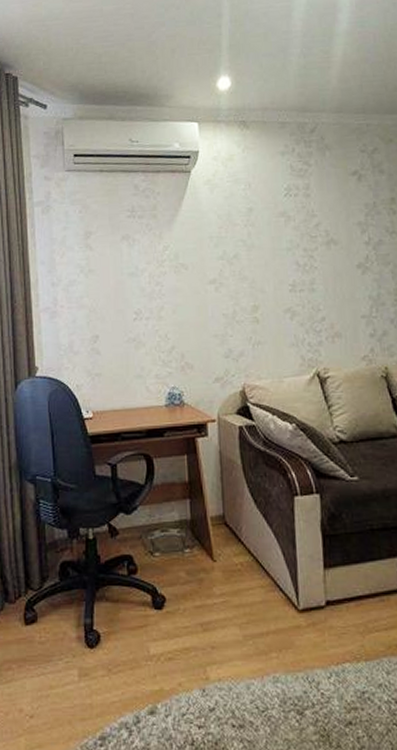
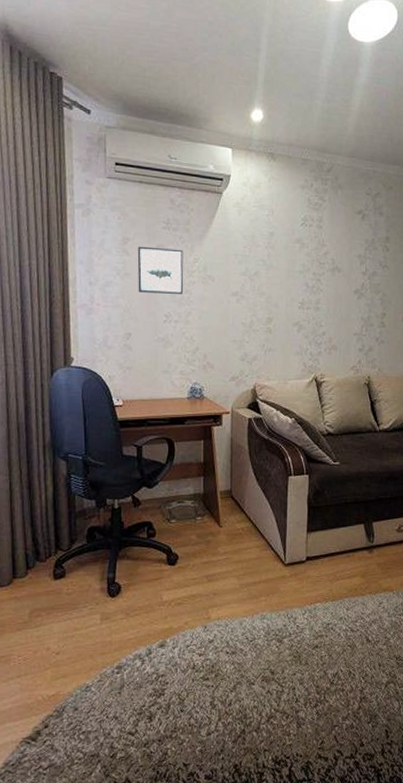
wall art: none [101,238,154,290] -> present [137,246,184,294]

